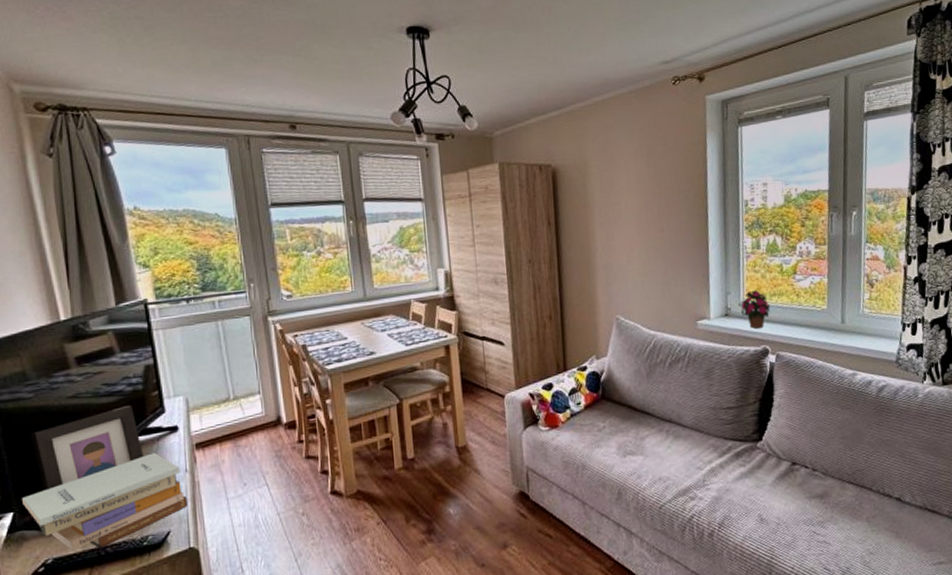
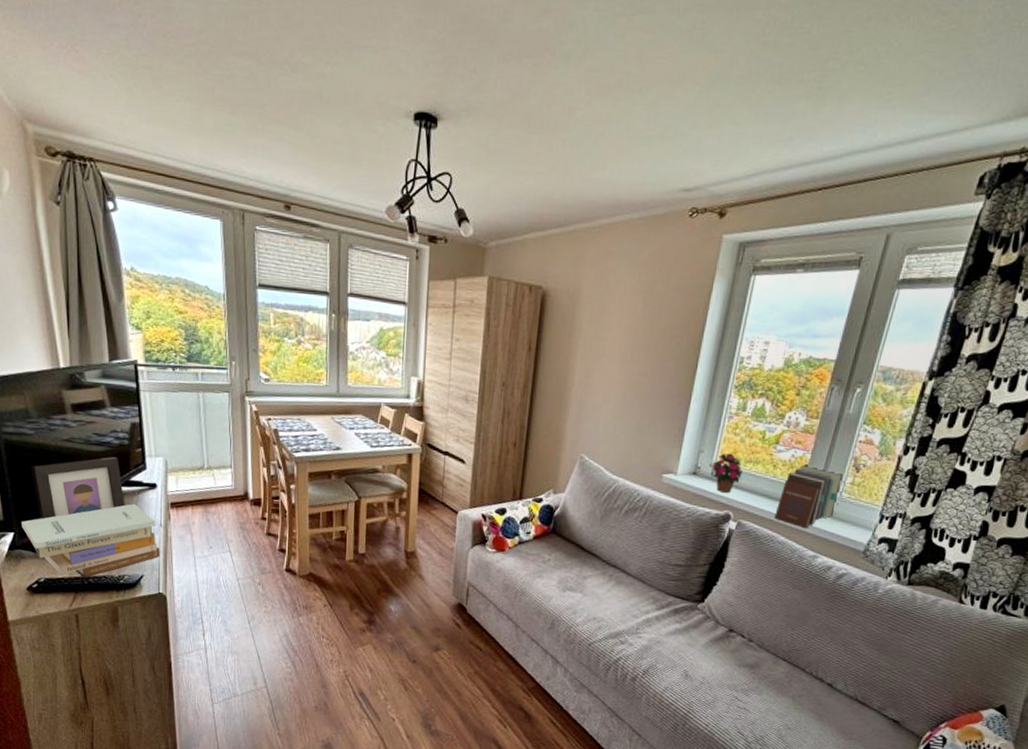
books: none [808,286,863,350] -> present [774,462,844,529]

